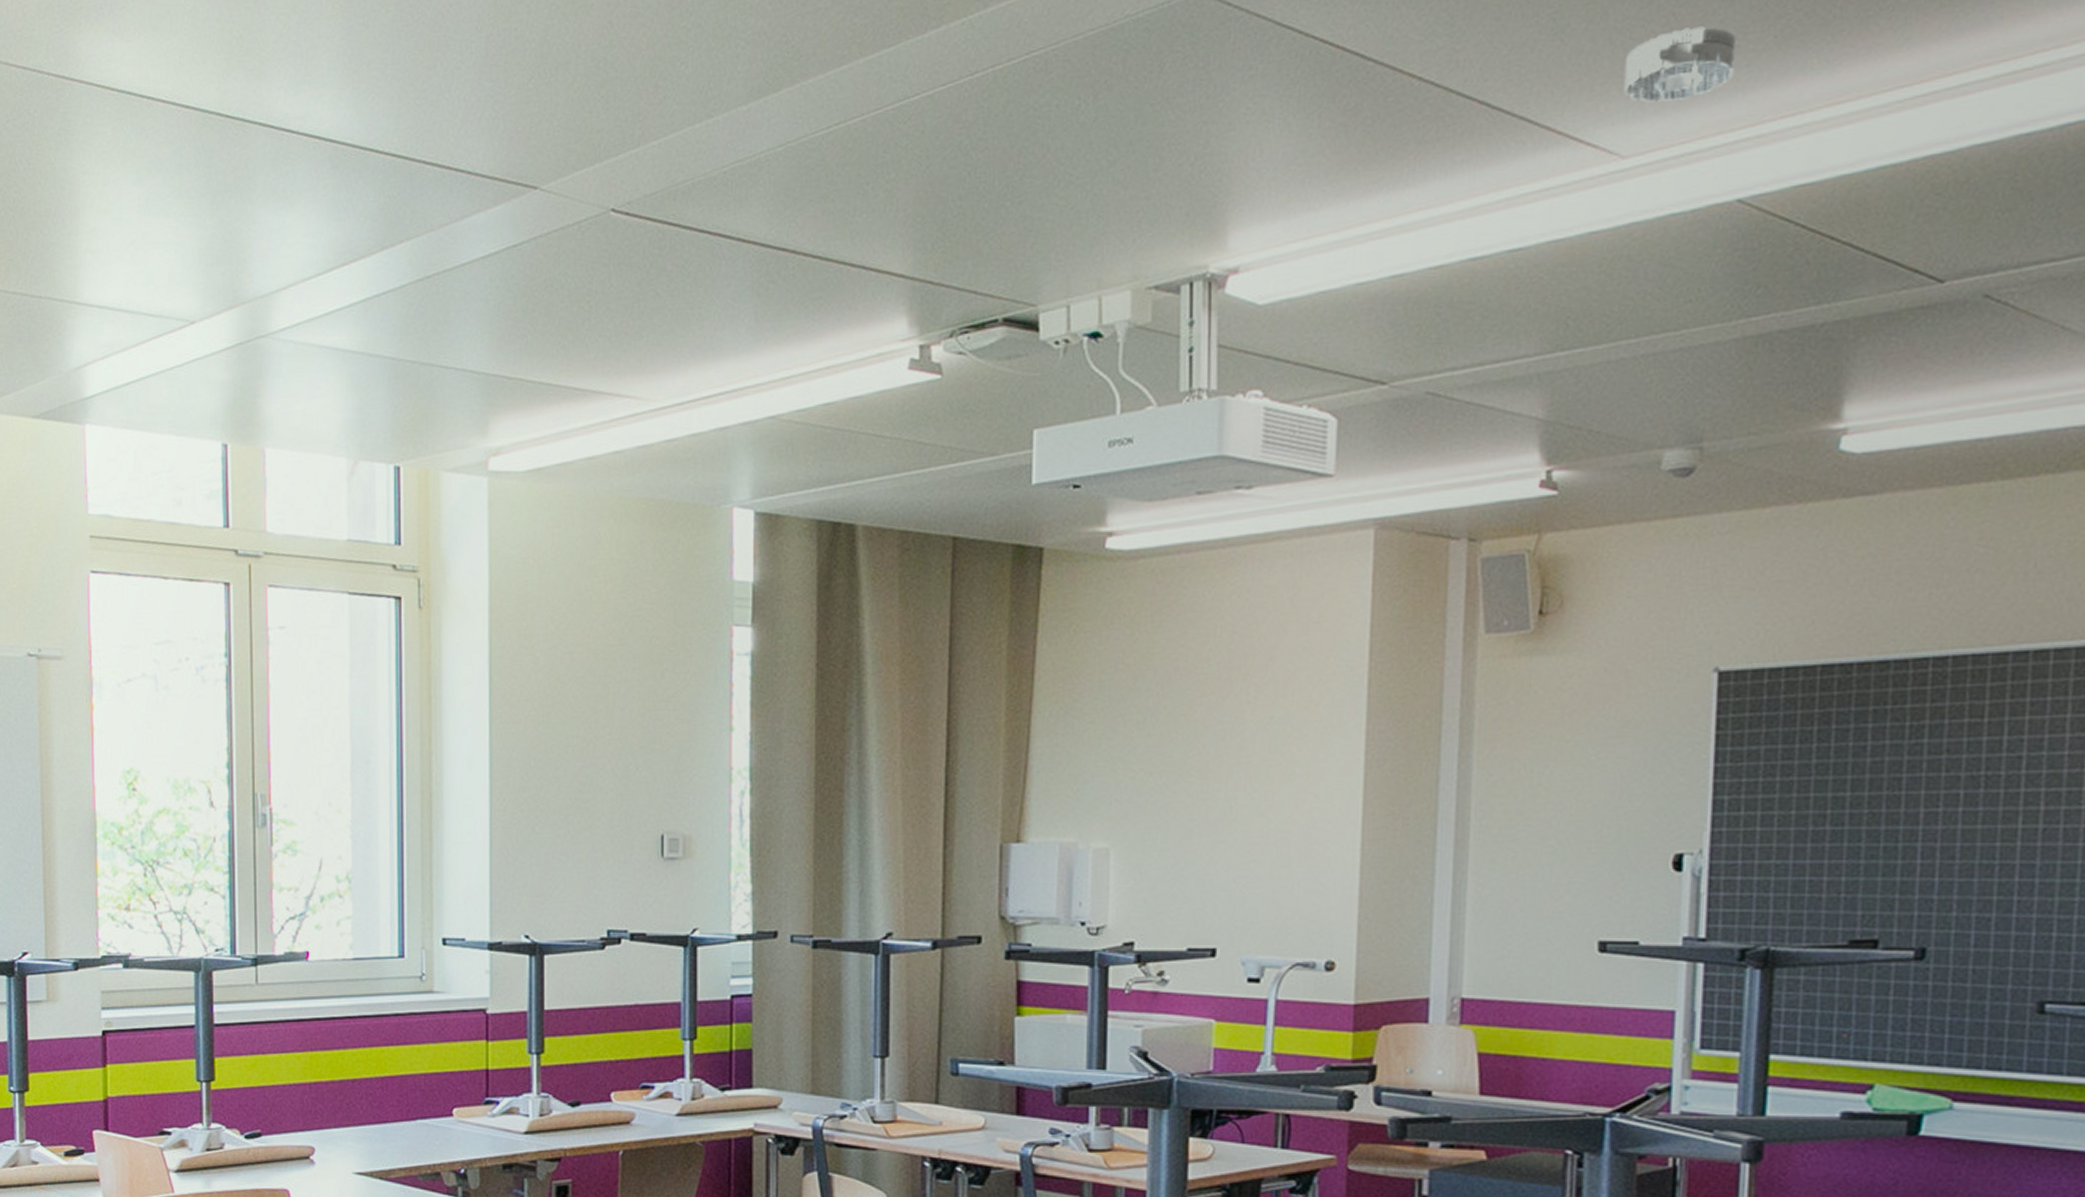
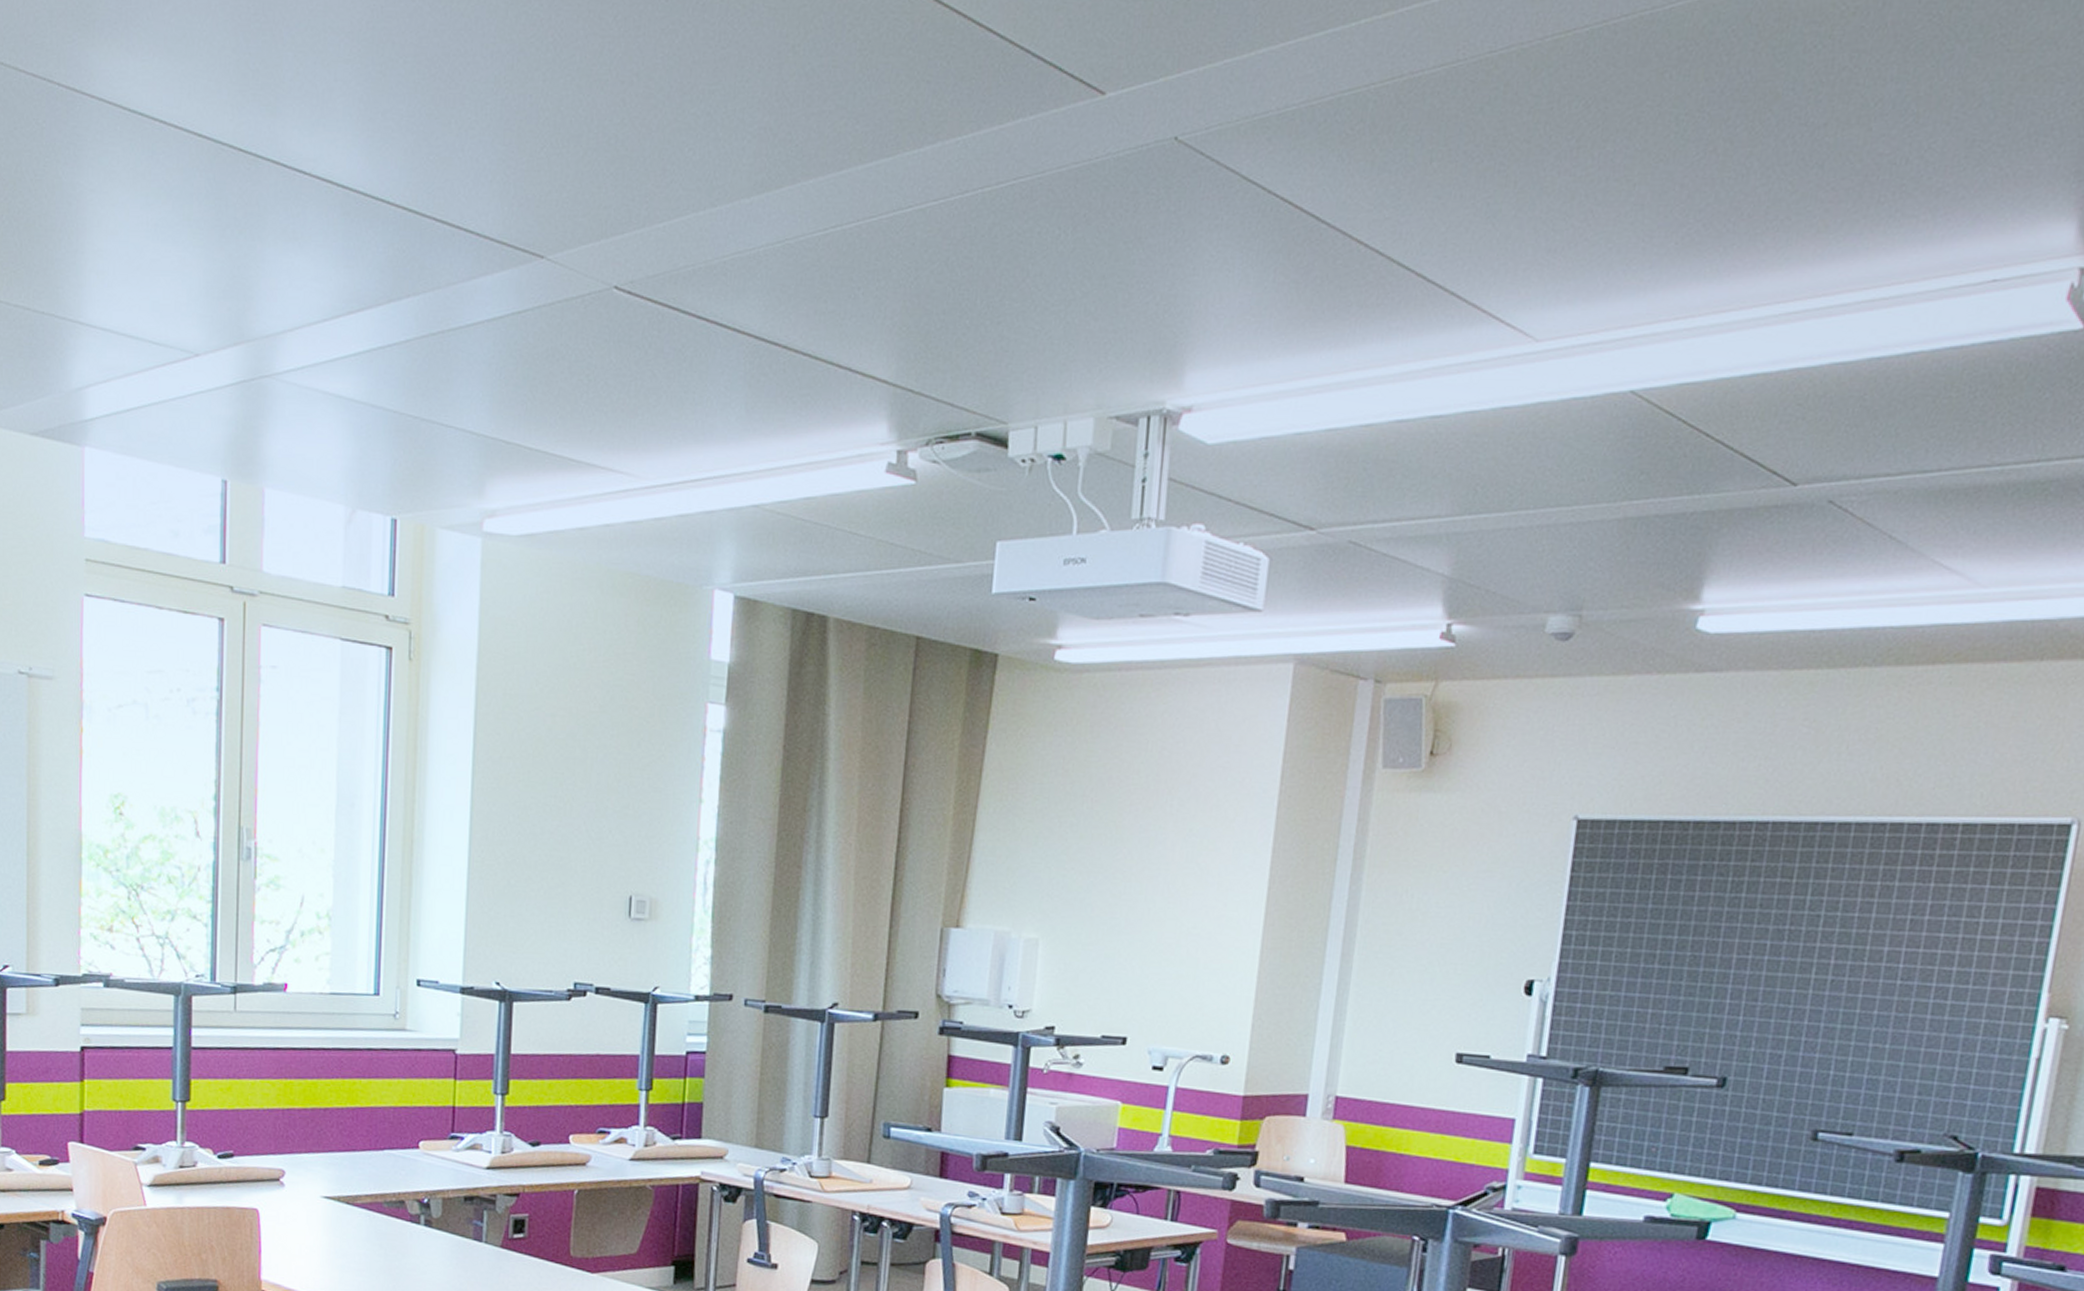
smoke detector: present [1623,26,1735,103] -> none [1542,226,1642,292]

